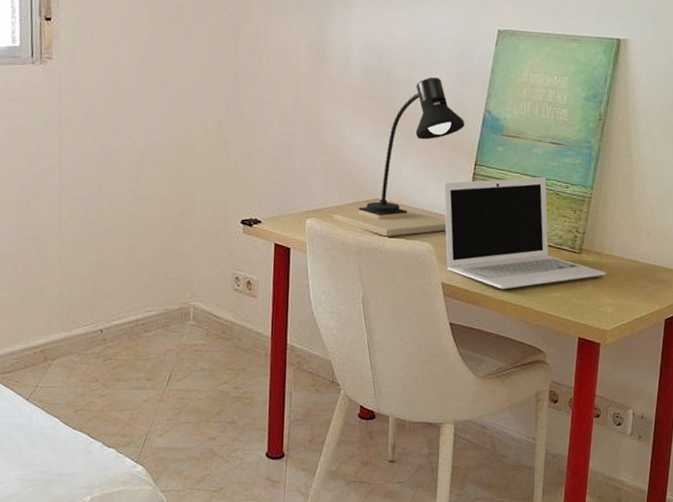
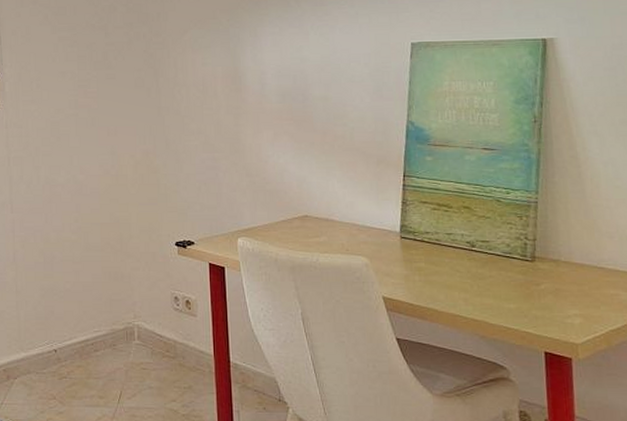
desk lamp: present [334,76,465,237] -> none [264,94,388,253]
laptop: present [444,176,606,290] -> none [373,183,567,302]

